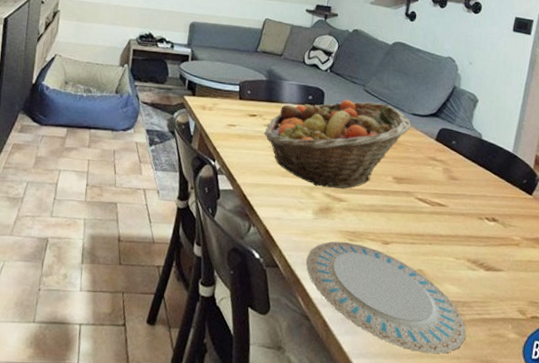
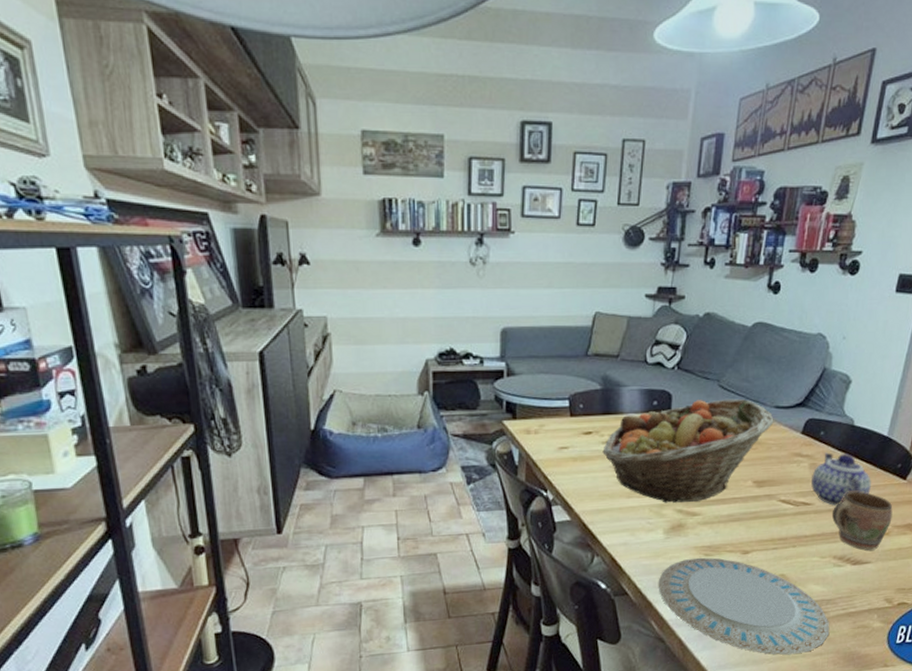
teapot: none [444,160,500,211] -> present [811,452,871,507]
mug: none [465,198,521,260] -> present [832,490,893,551]

